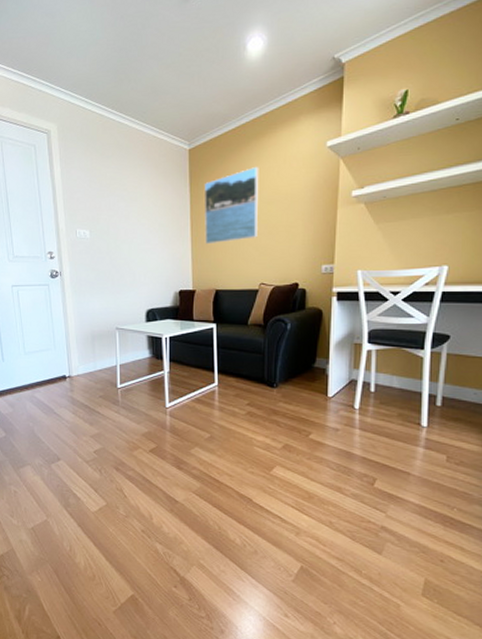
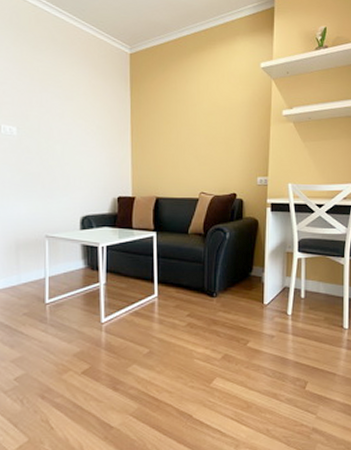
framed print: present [203,167,259,245] -> none [144,79,199,151]

